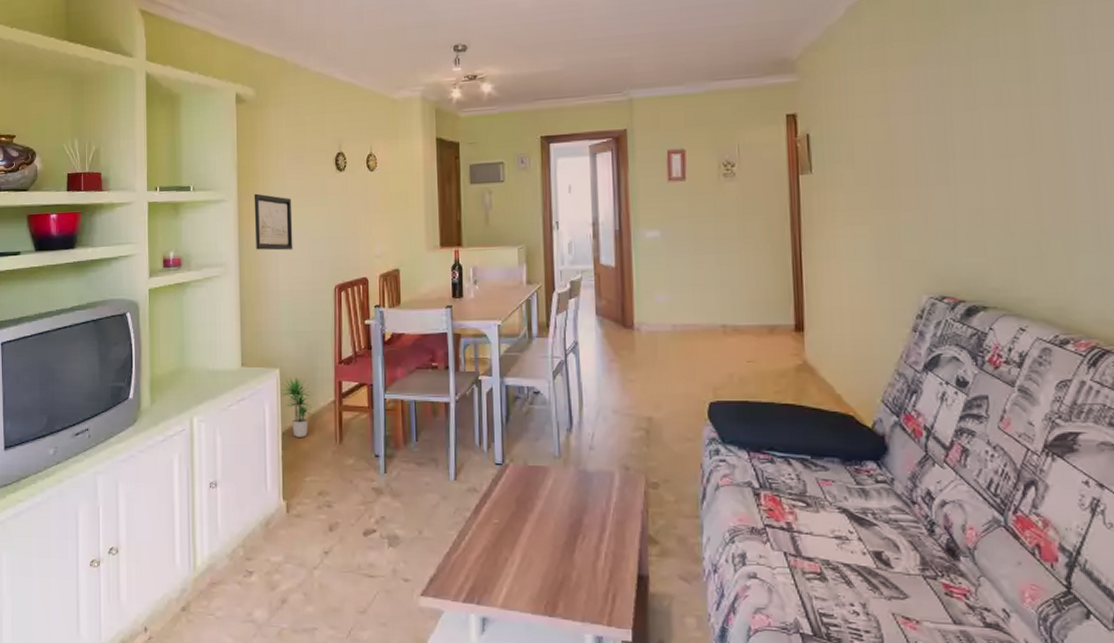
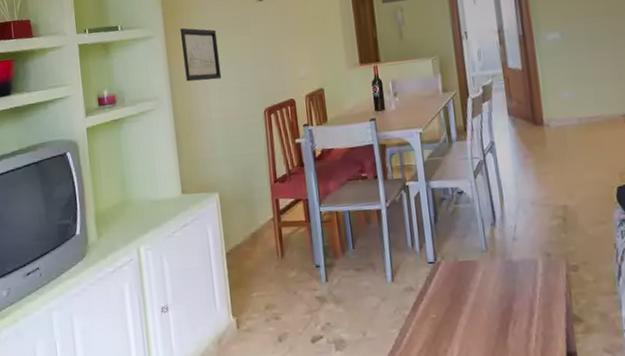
potted plant: present [280,376,313,437] -> none [221,198,253,256]

